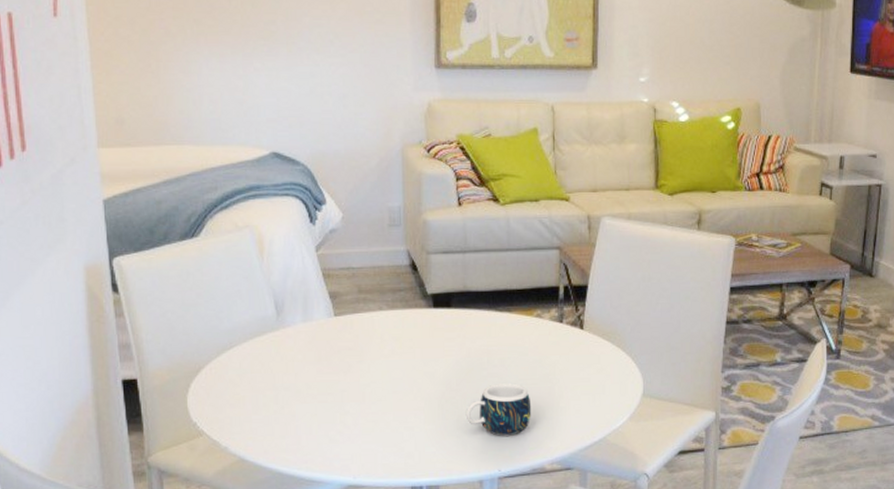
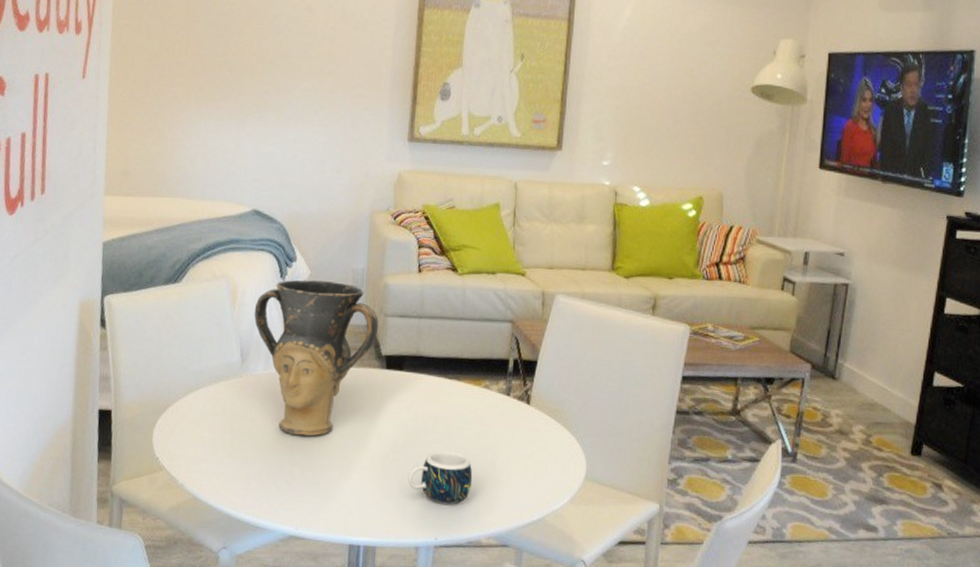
vase: none [285,223,422,384] -> present [254,280,379,436]

